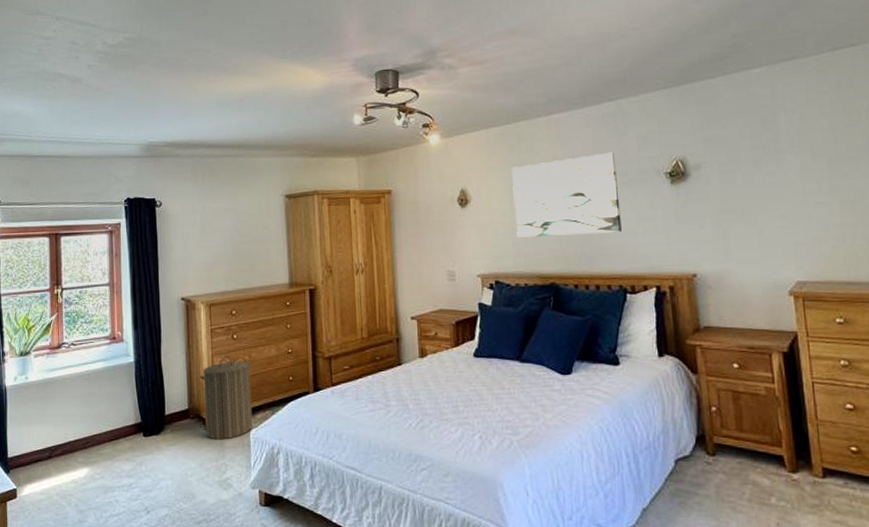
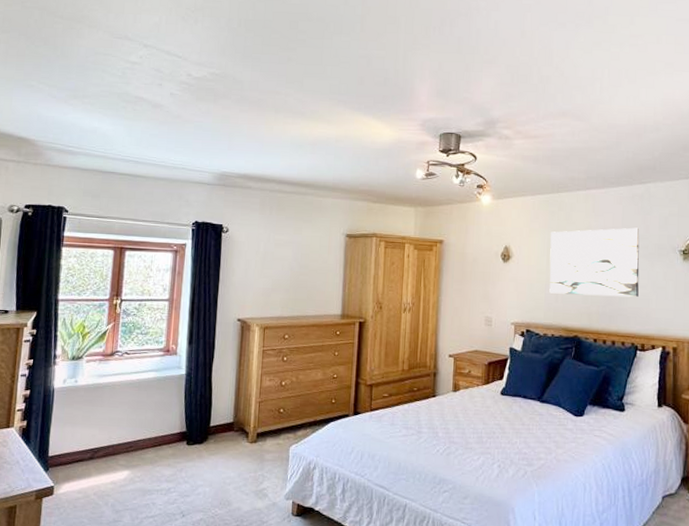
laundry hamper: present [199,355,253,440] -> none [247,376,299,453]

